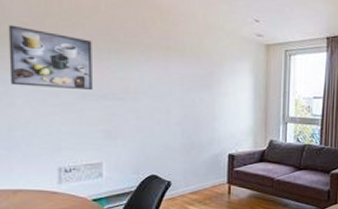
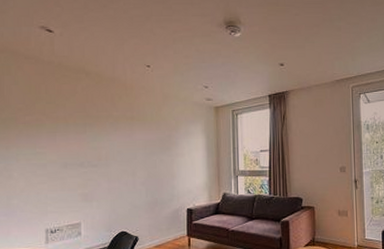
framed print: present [8,24,92,91] -> none [7,111,72,161]

